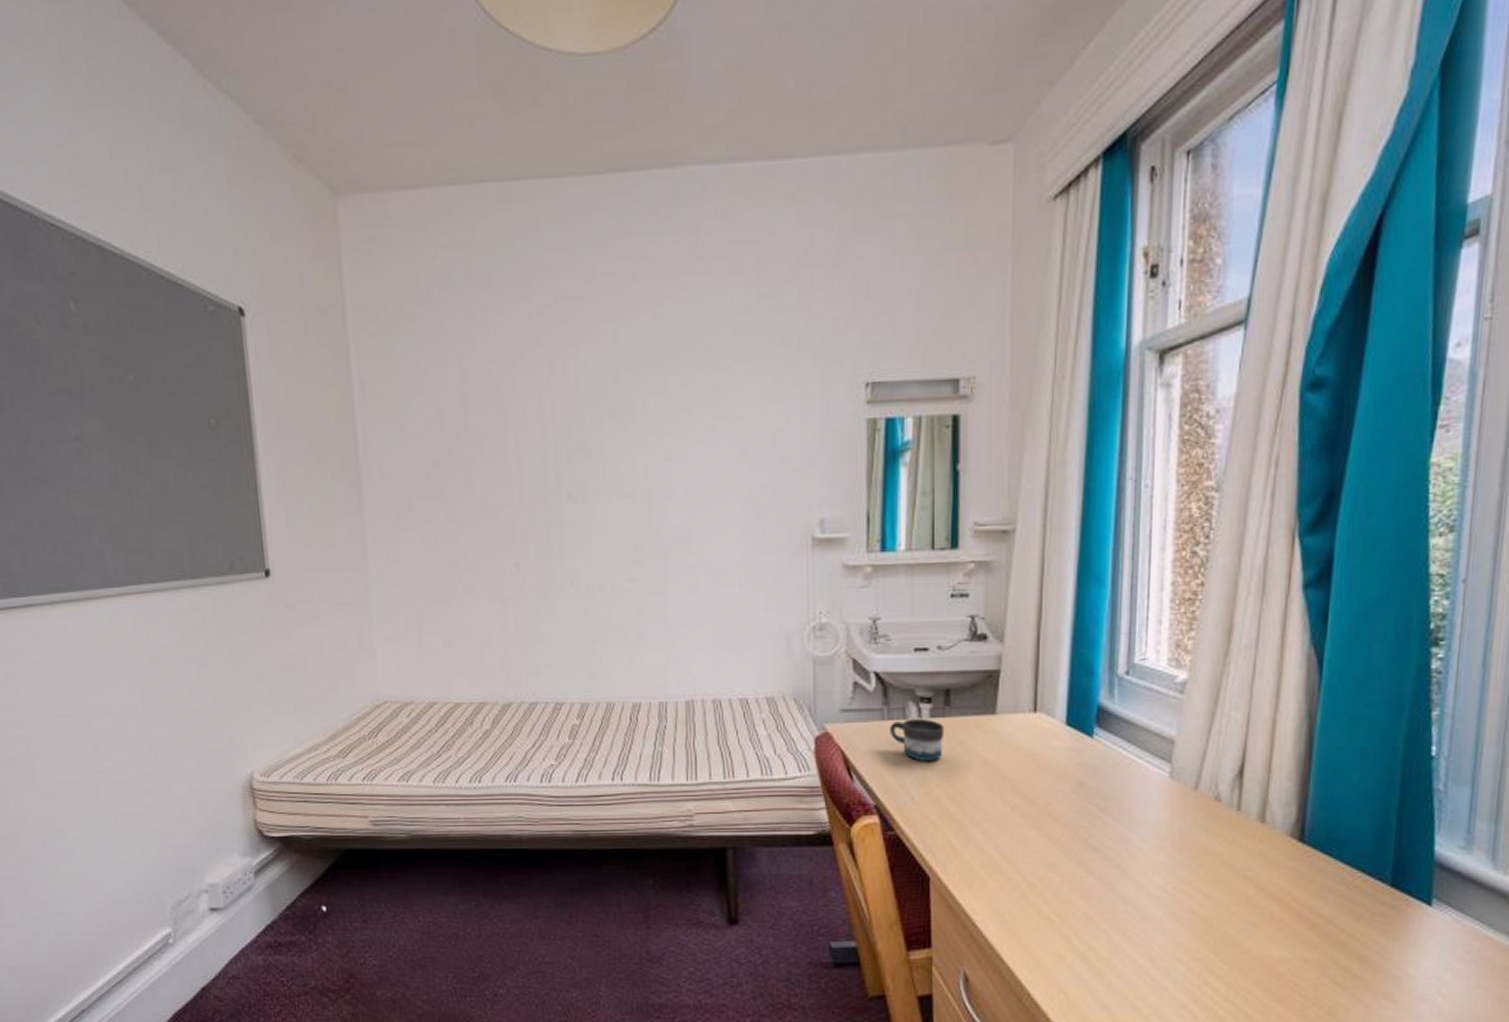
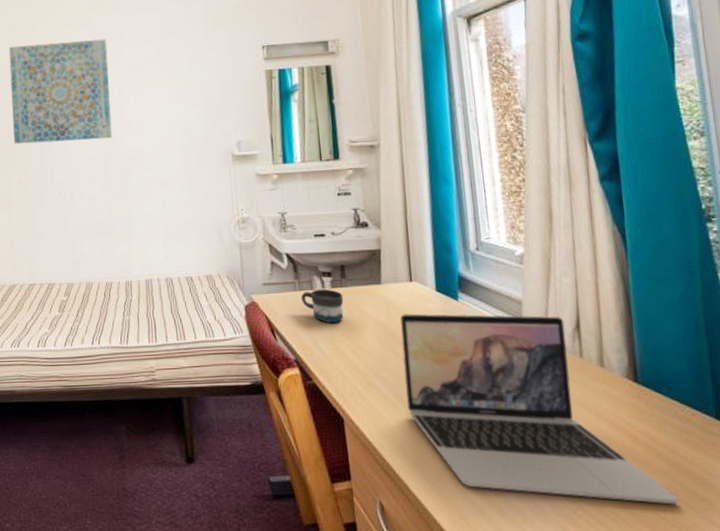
wall art: none [501,364,647,514] -> present [8,39,113,145]
laptop: none [1011,751,1327,982] -> present [400,313,679,505]

